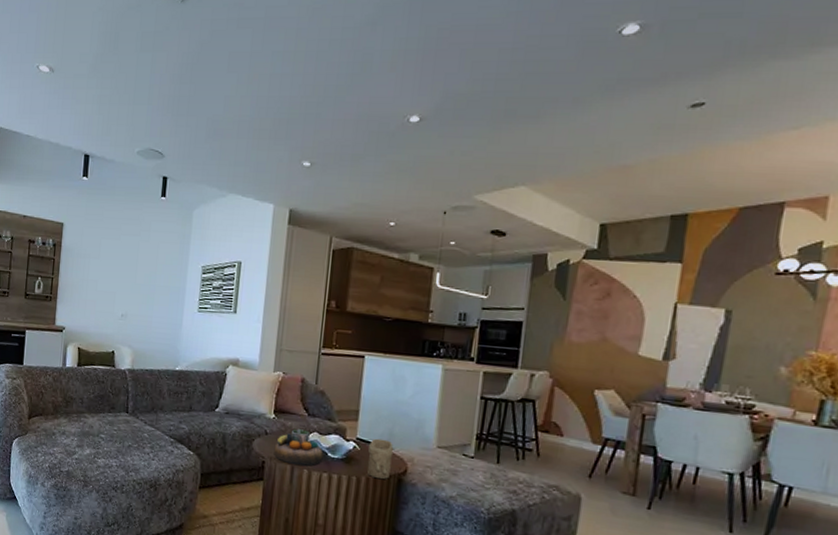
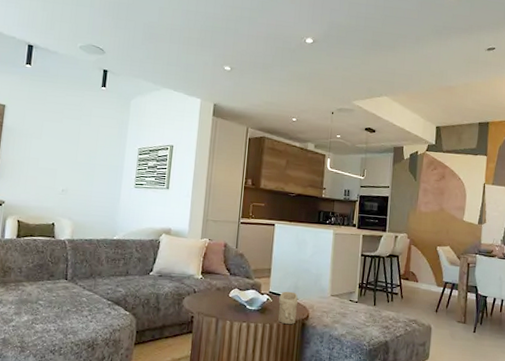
decorative bowl: present [274,428,323,466] -> none [201,286,243,318]

